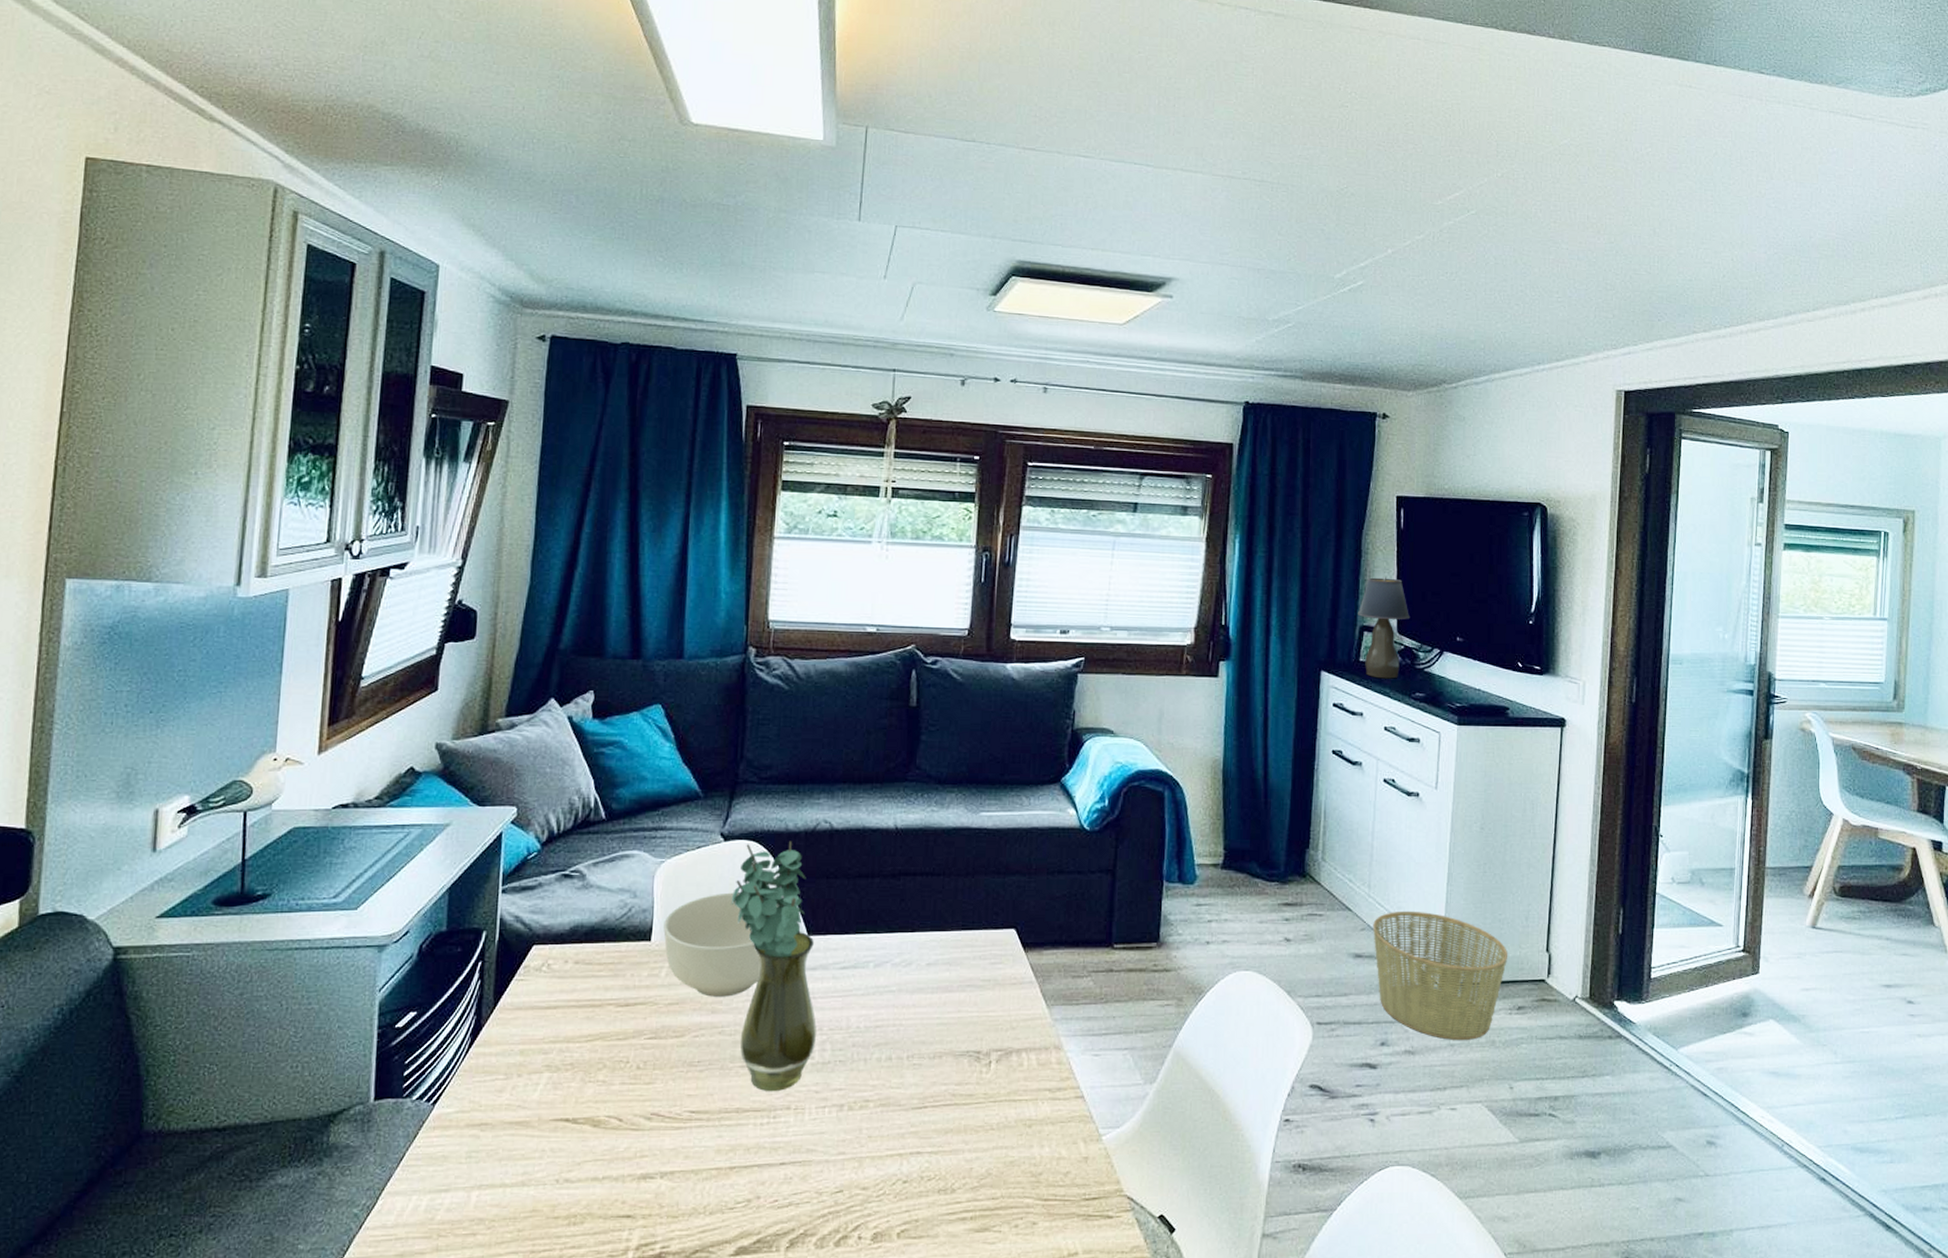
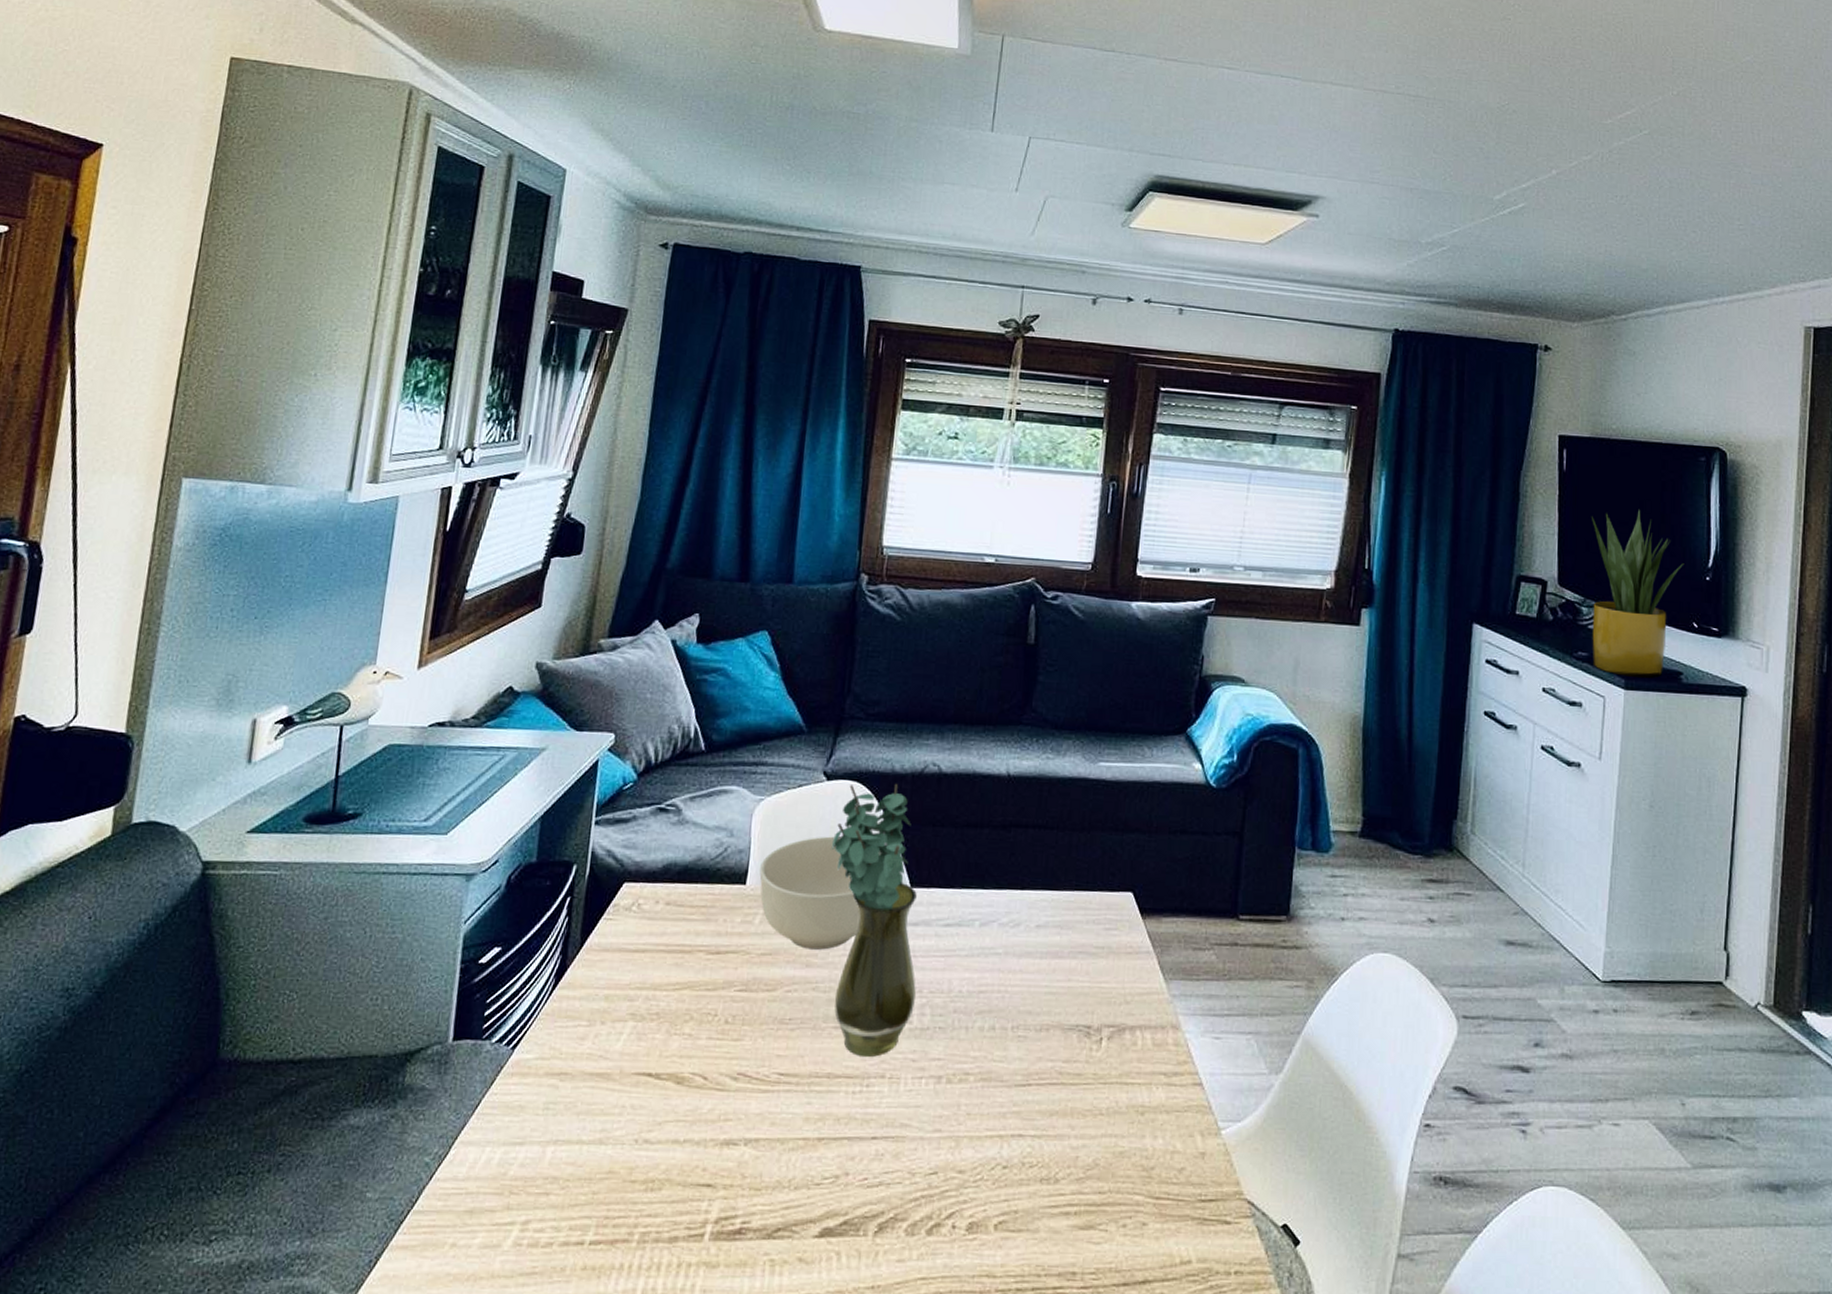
table lamp: present [1358,576,1411,679] -> none [1514,522,1573,635]
basket: present [1373,910,1509,1040] -> none [1527,894,1681,1046]
planter: none [1427,562,1510,715] -> present [1592,510,1684,679]

